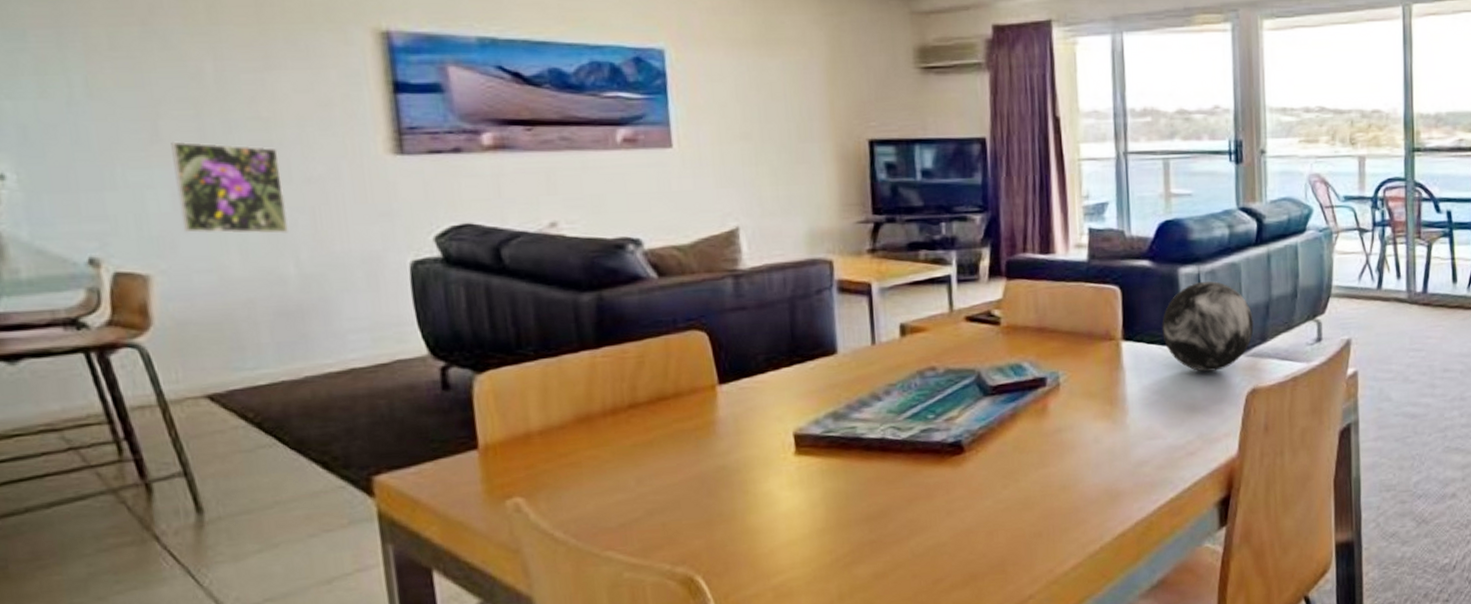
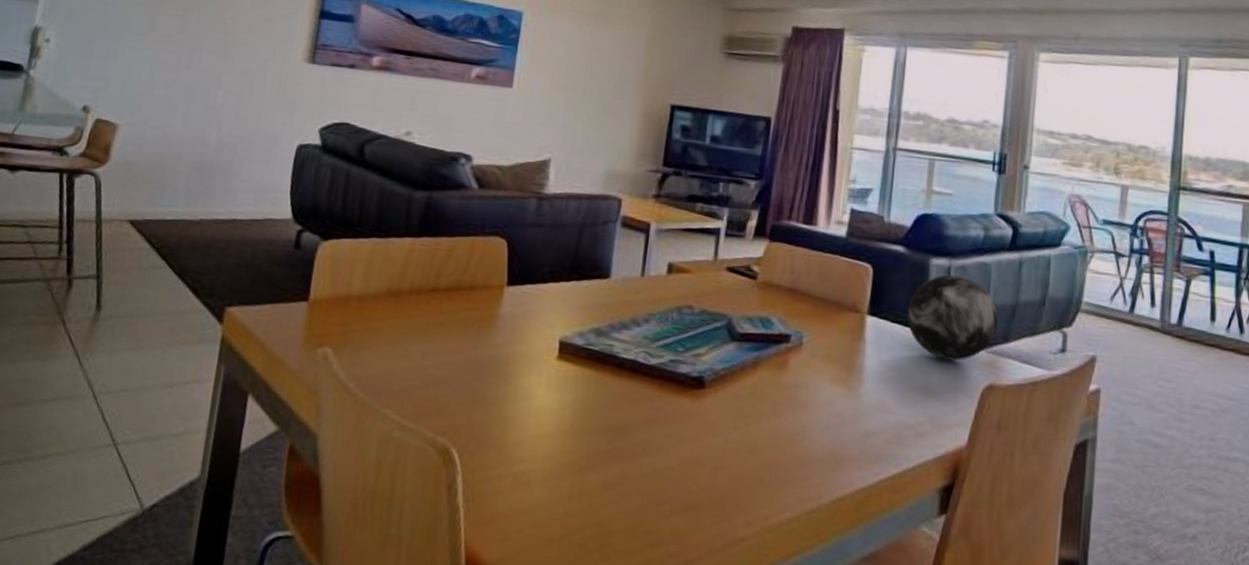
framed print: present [171,141,290,234] -> none [150,32,229,109]

